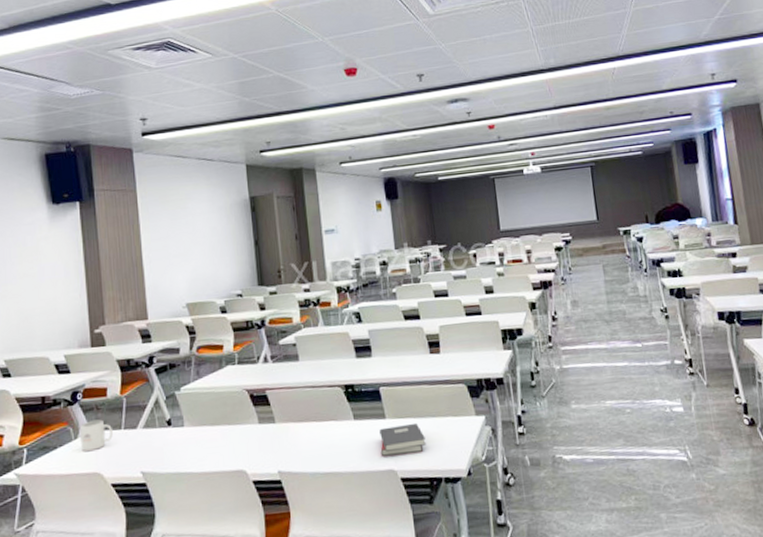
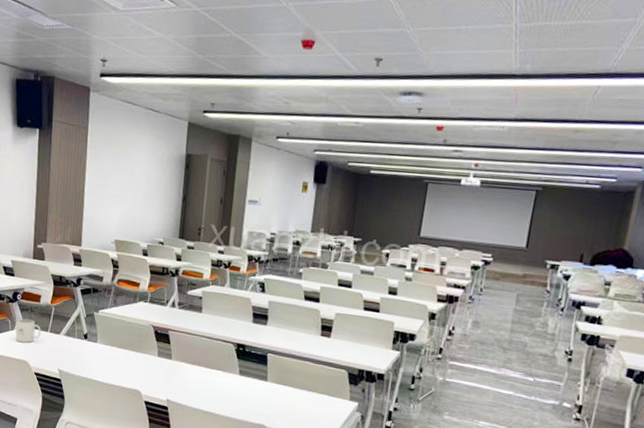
hardback book: present [379,422,426,456] -> none [256,388,299,417]

